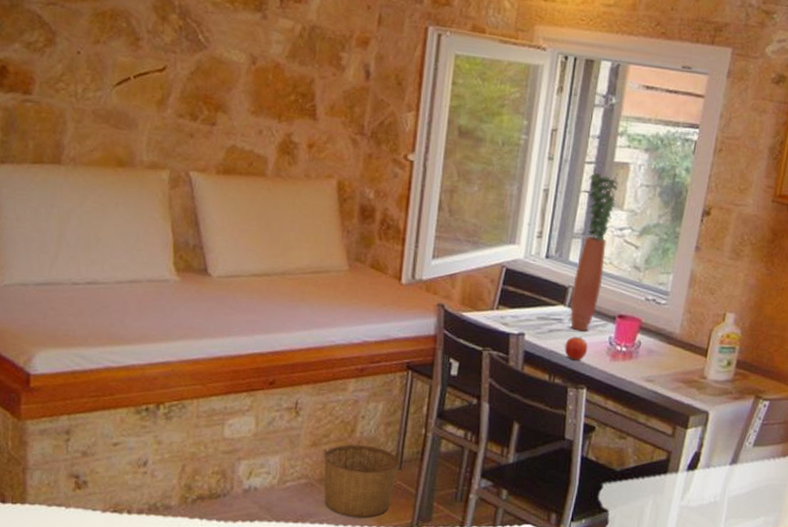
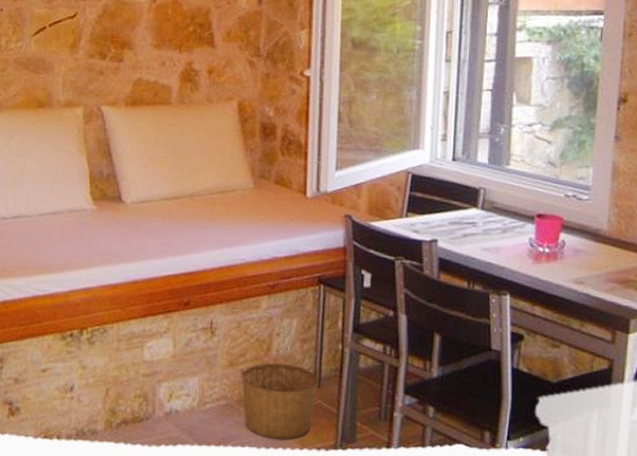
fruit: present [564,336,588,361] -> none [482,239,507,265]
vase: present [569,166,619,332] -> none [483,63,522,234]

